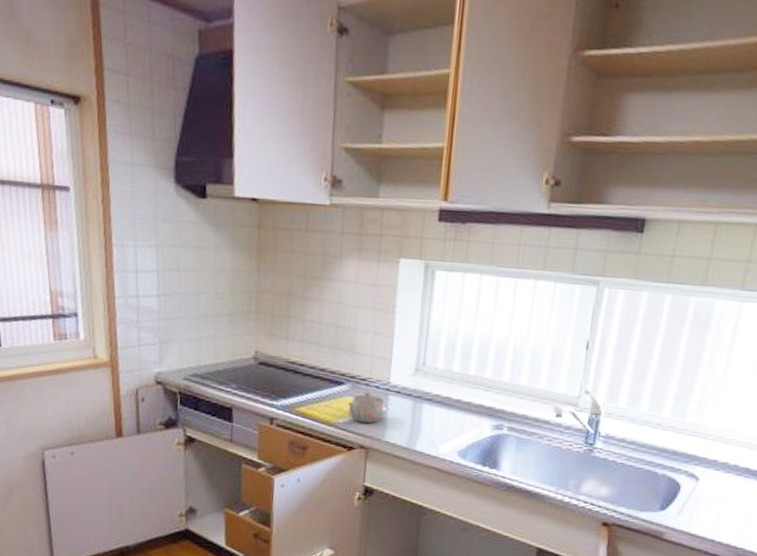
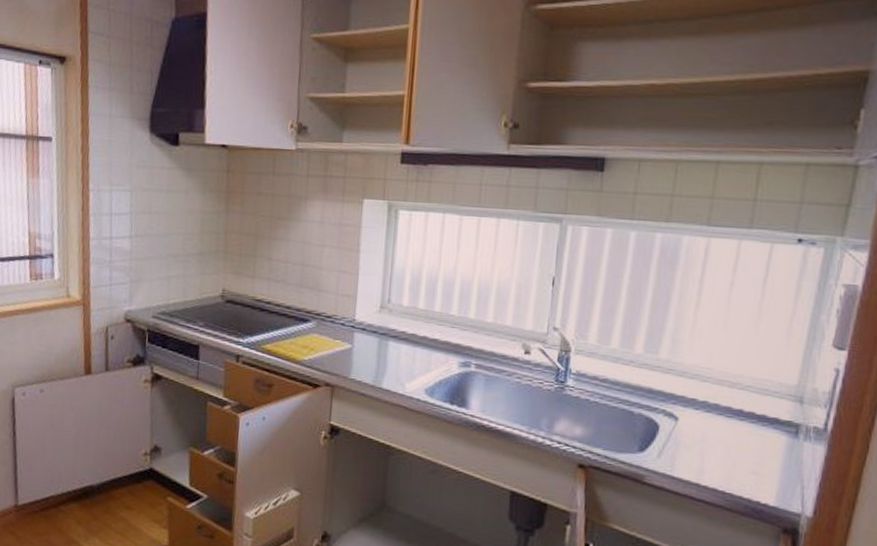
teapot: present [347,392,385,424] -> none [313,329,350,361]

